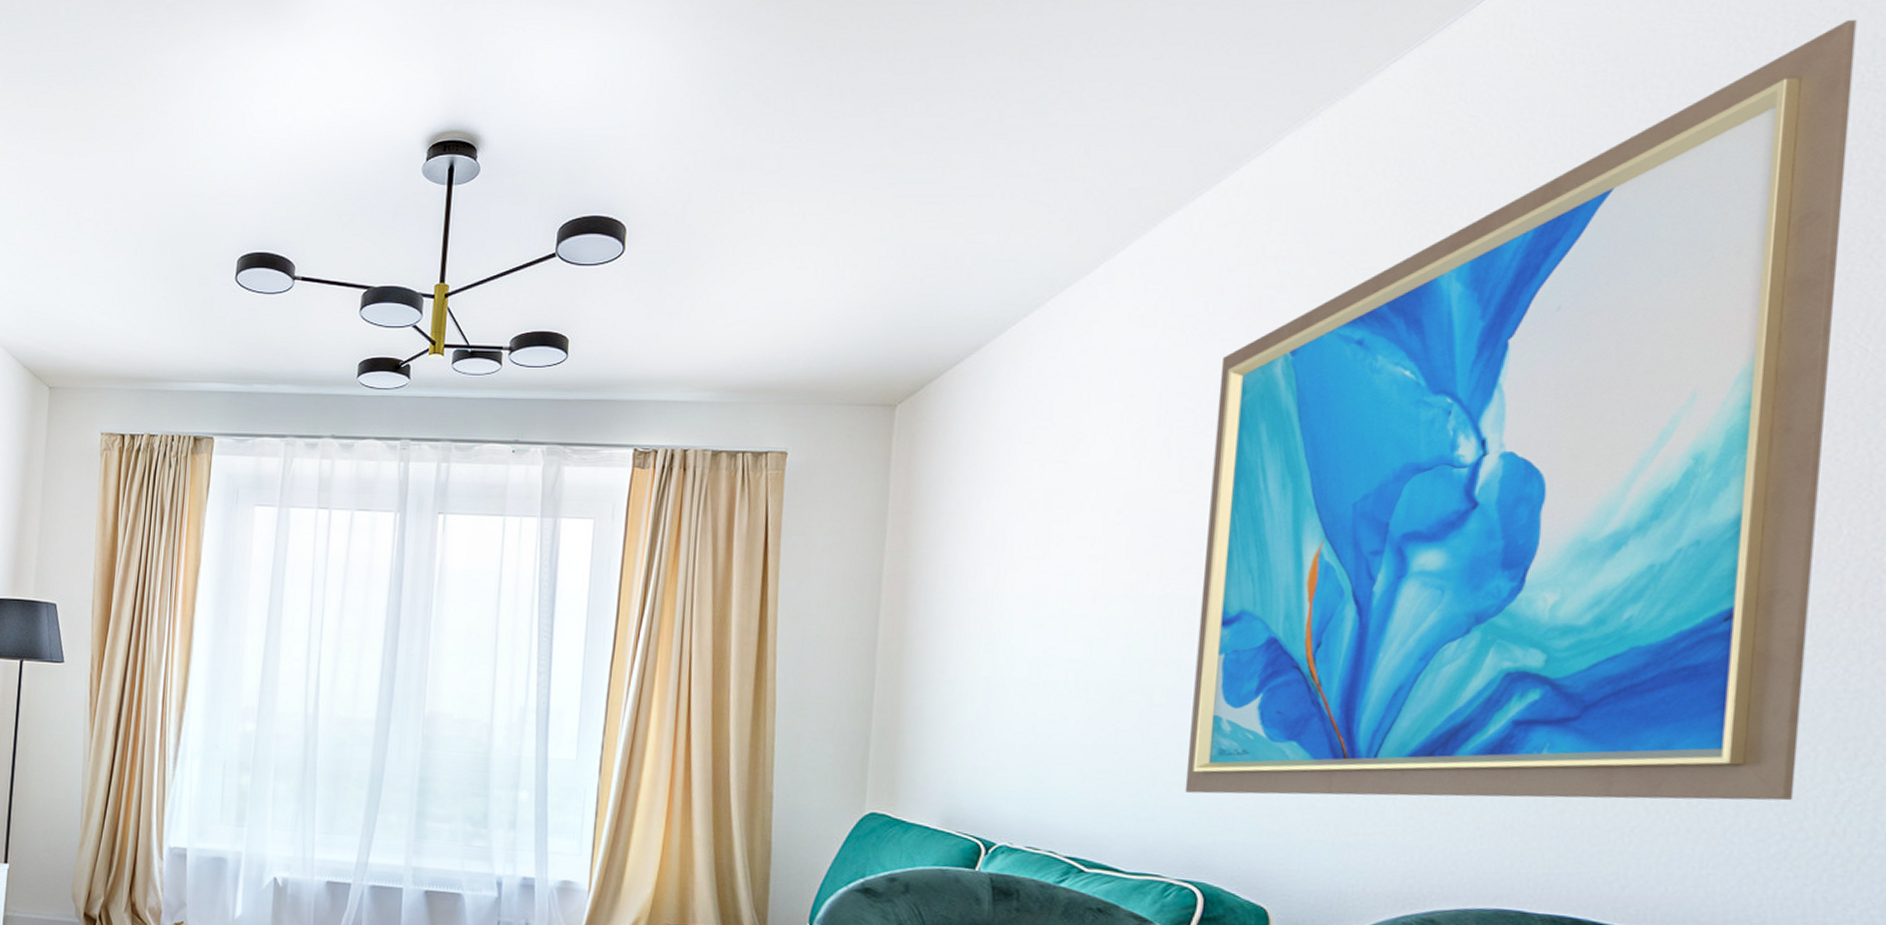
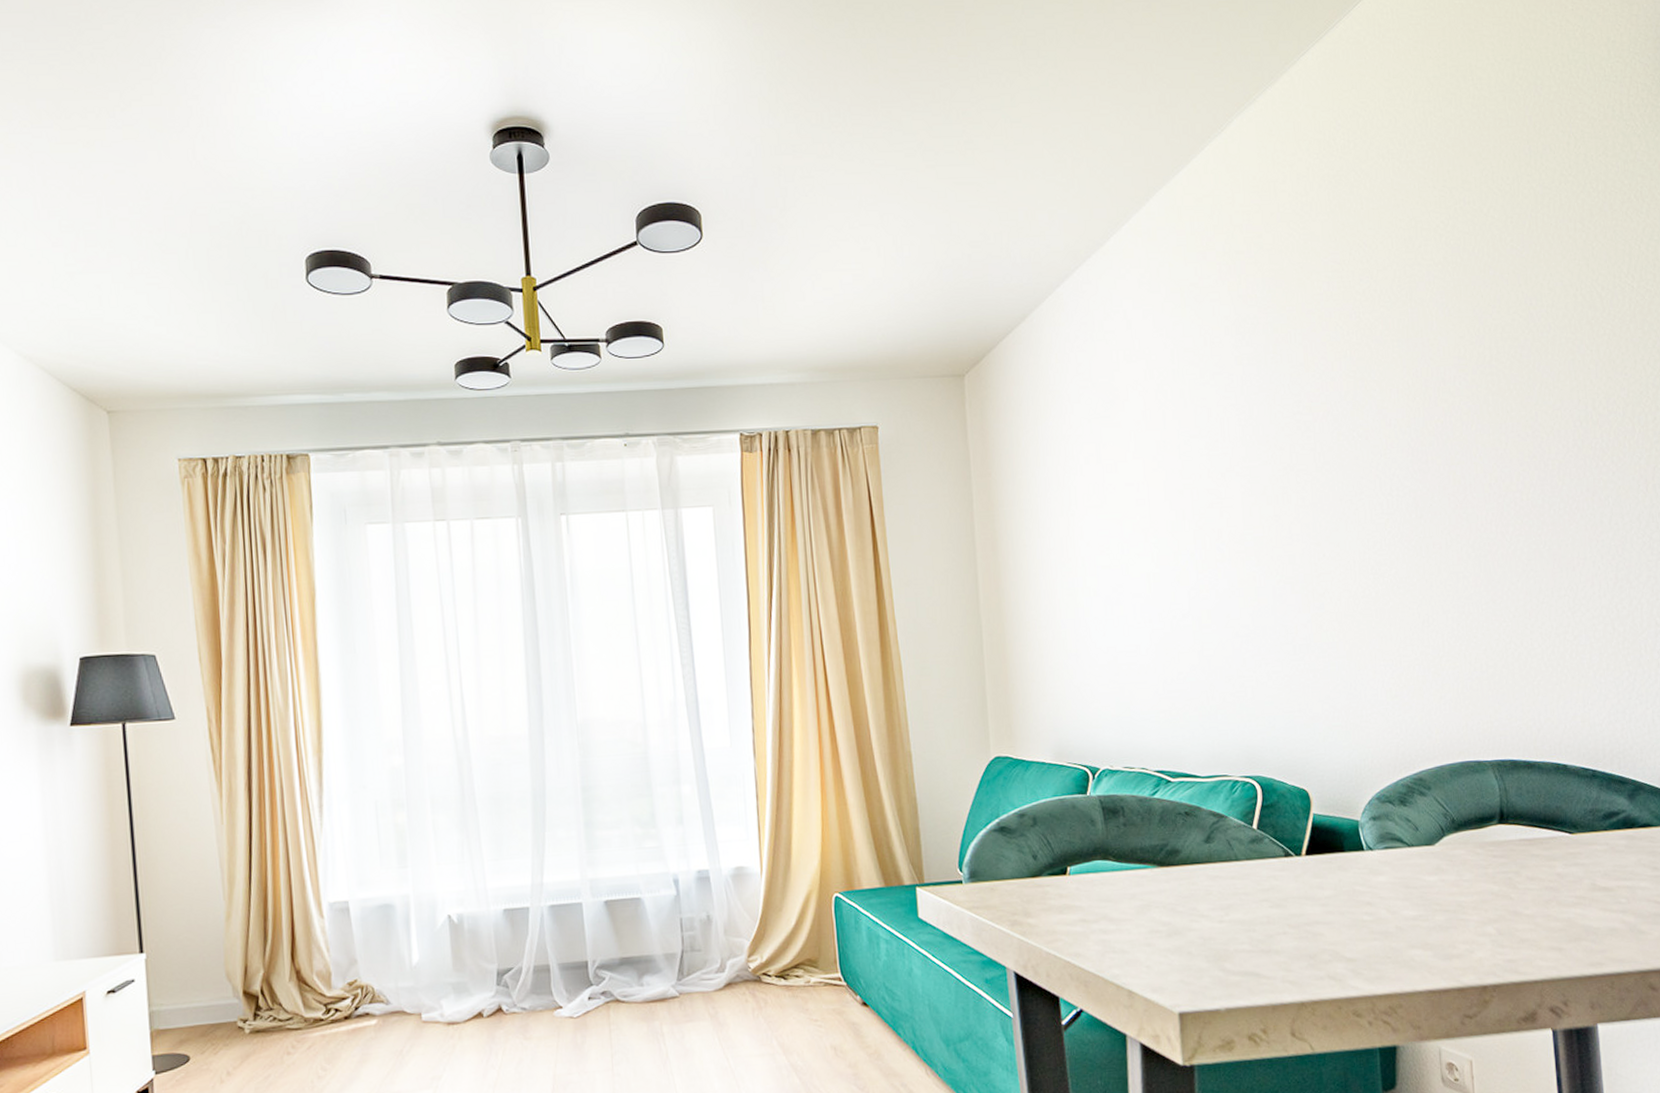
wall art: present [1184,19,1857,801] -> none [1213,25,1632,700]

